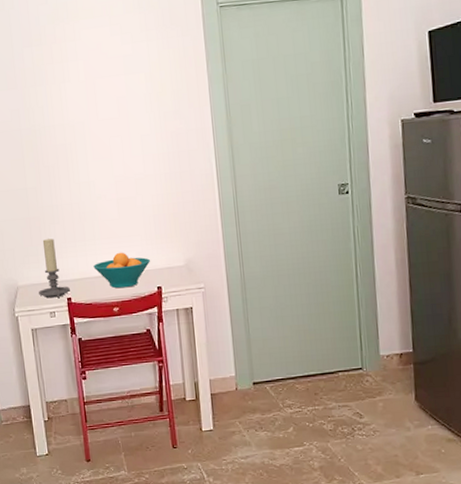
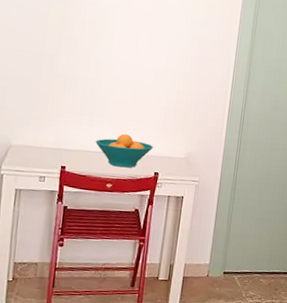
candle holder: present [39,238,70,299] -> none [32,105,67,165]

